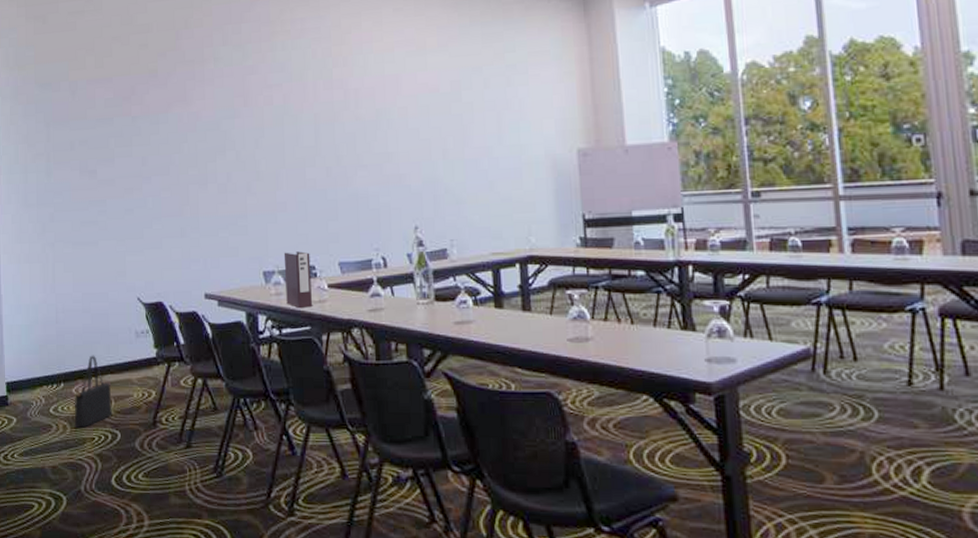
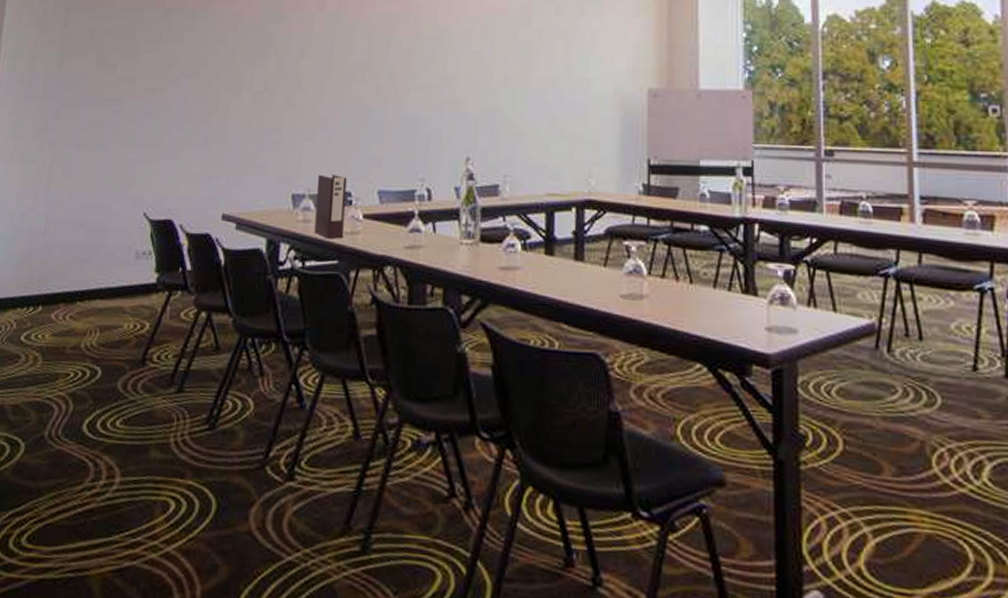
tote bag: present [74,355,113,428] -> none [47,275,99,361]

